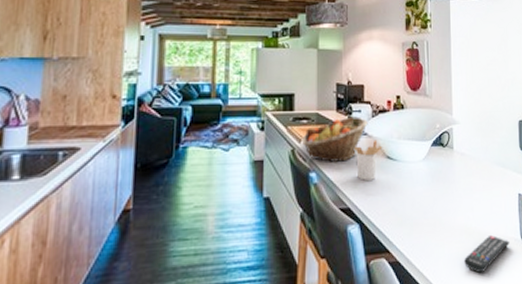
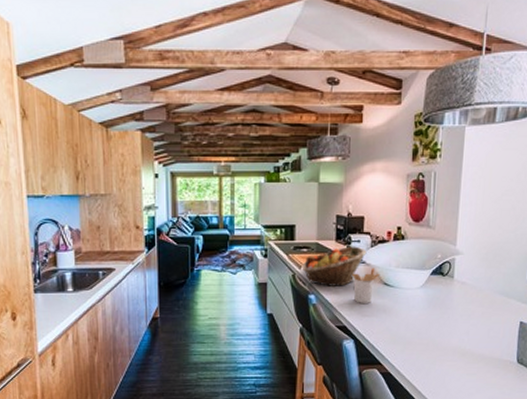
remote control: present [463,234,510,274] -> none [453,356,504,389]

